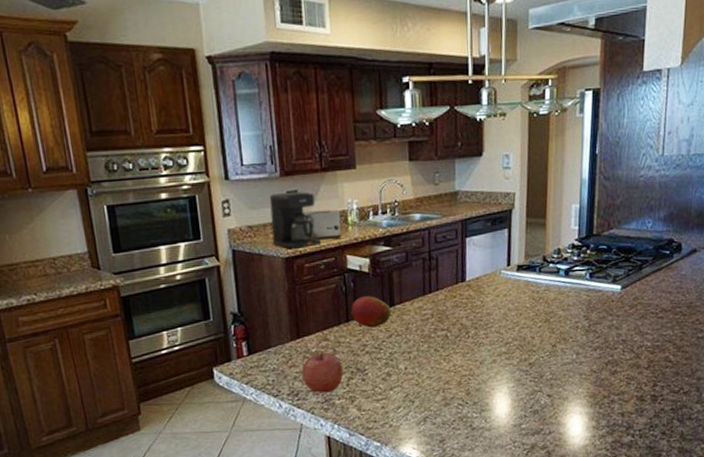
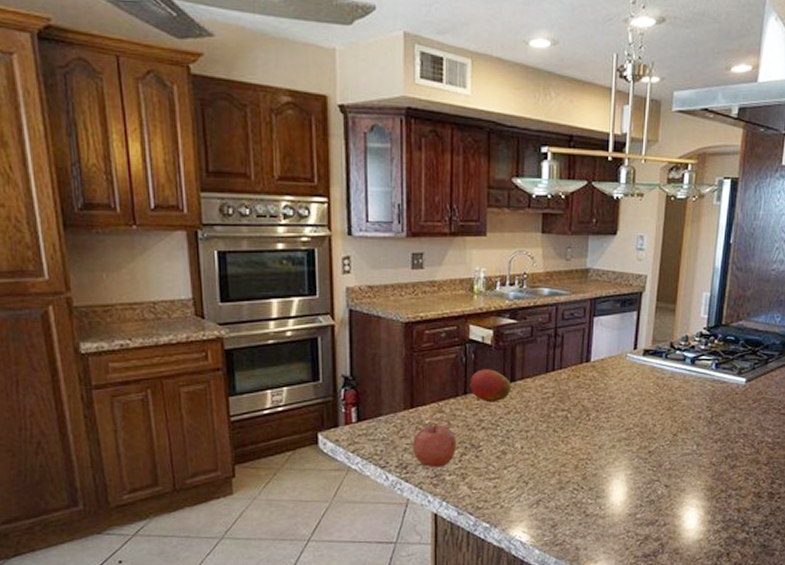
coffee maker: present [269,191,322,250] -> none [392,253,445,315]
toaster: present [303,209,344,240] -> none [427,276,470,308]

